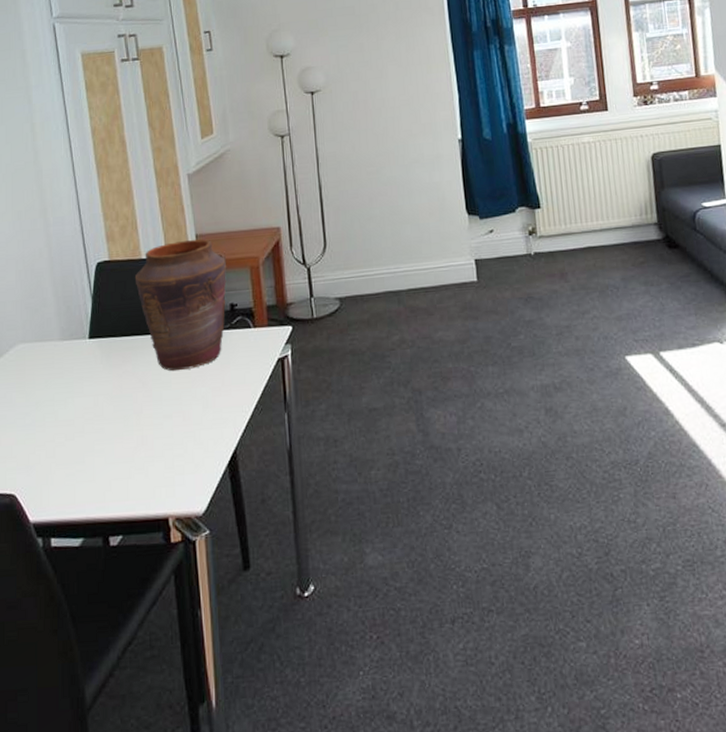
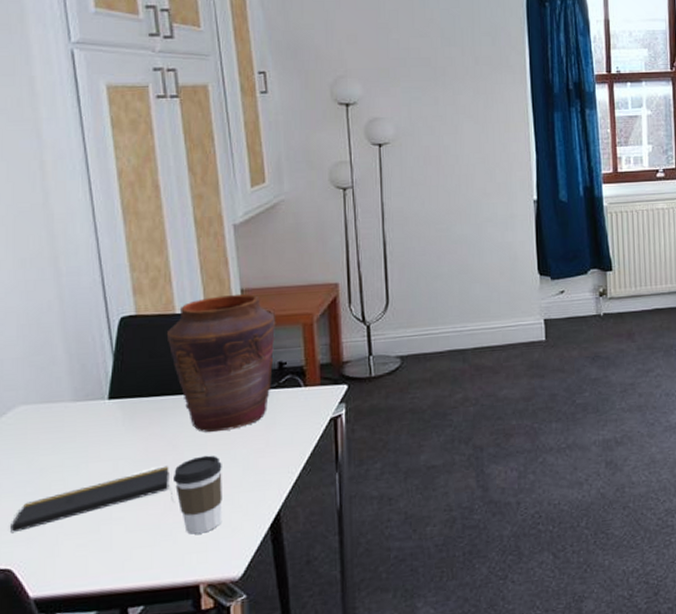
notepad: none [14,402,145,461] -> present [10,466,174,534]
coffee cup: none [143,392,187,469] -> present [172,455,222,535]

